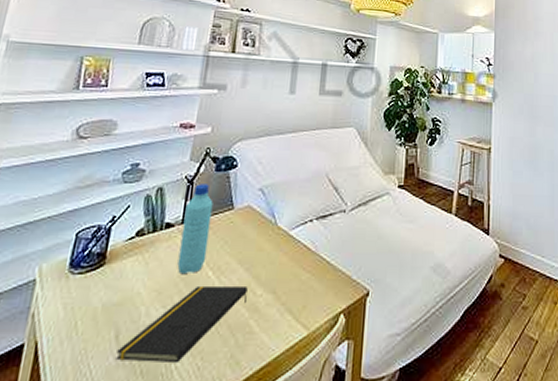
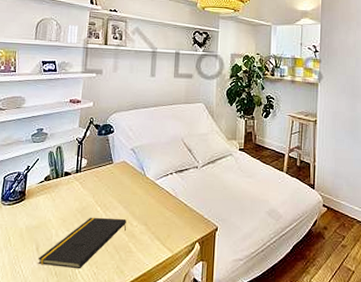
water bottle: present [177,184,213,275] -> none [75,144,98,209]

